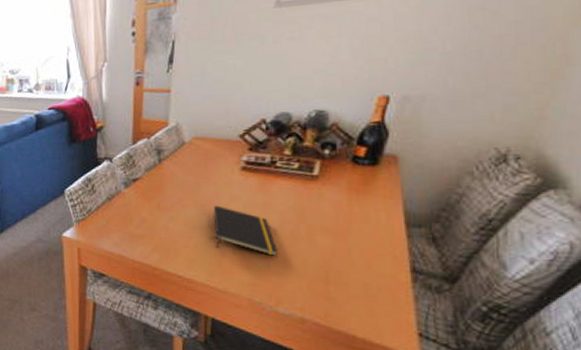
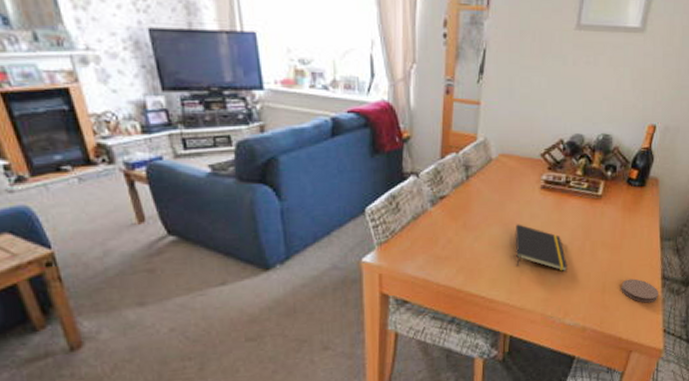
coaster: none [351,269,409,299] -> present [621,278,659,303]

